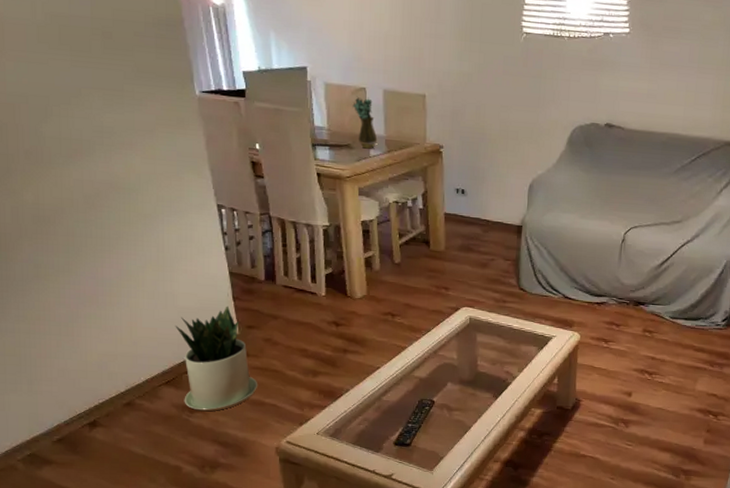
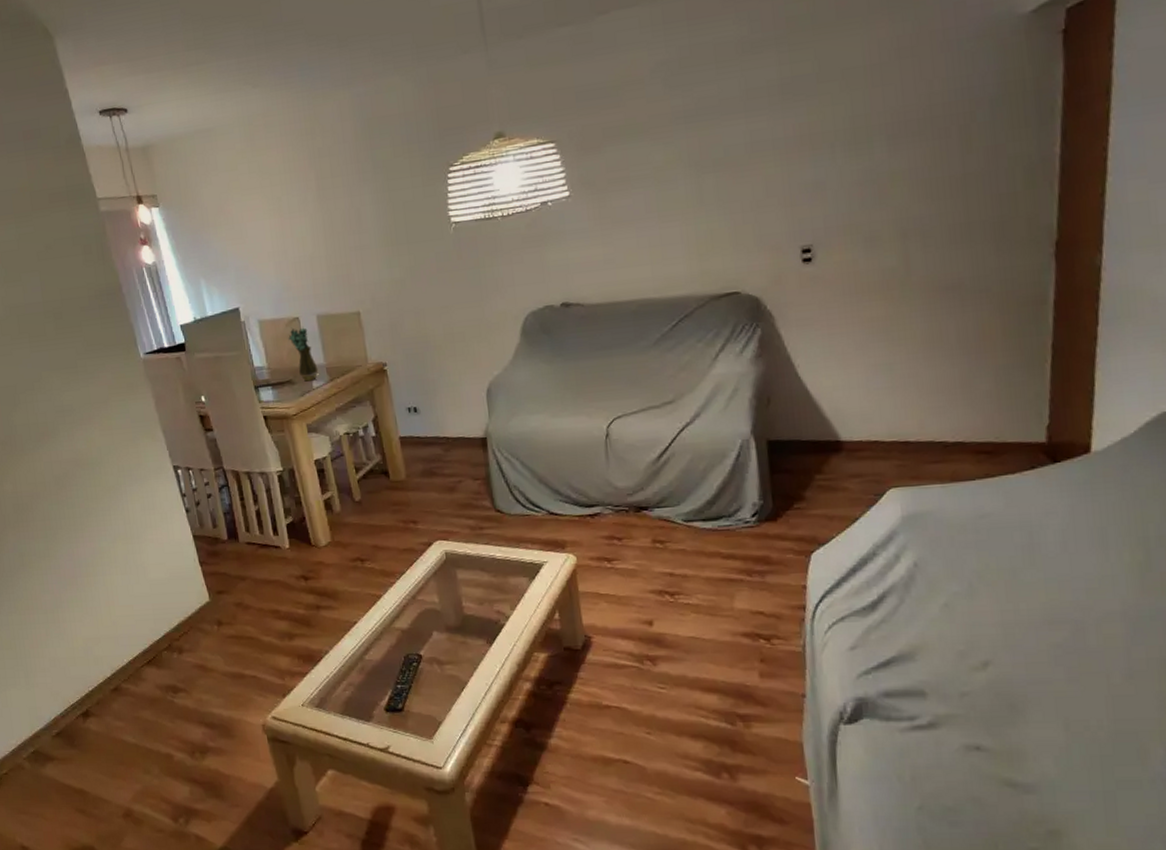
planter: present [175,306,257,412] -> none [149,572,235,691]

